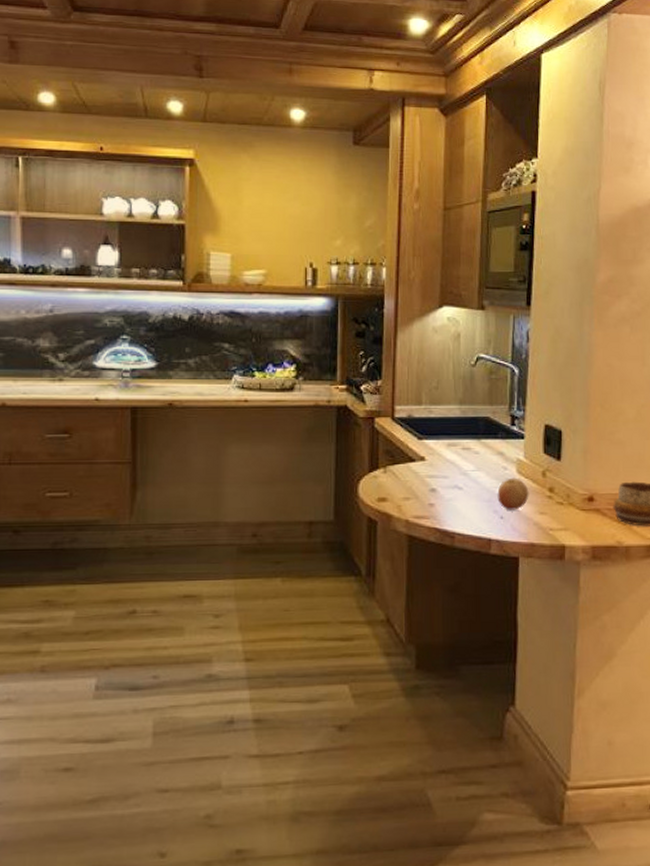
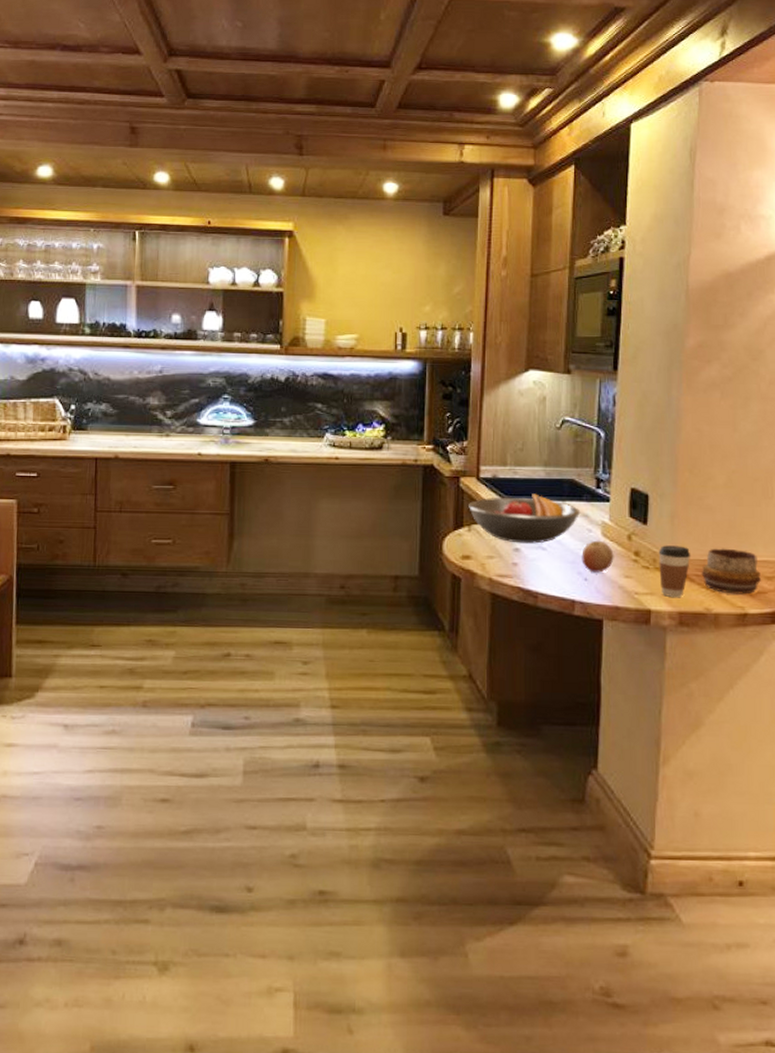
fruit bowl: none [383,431,496,484] -> present [467,492,581,544]
coffee cup: none [572,480,603,533] -> present [658,545,691,598]

